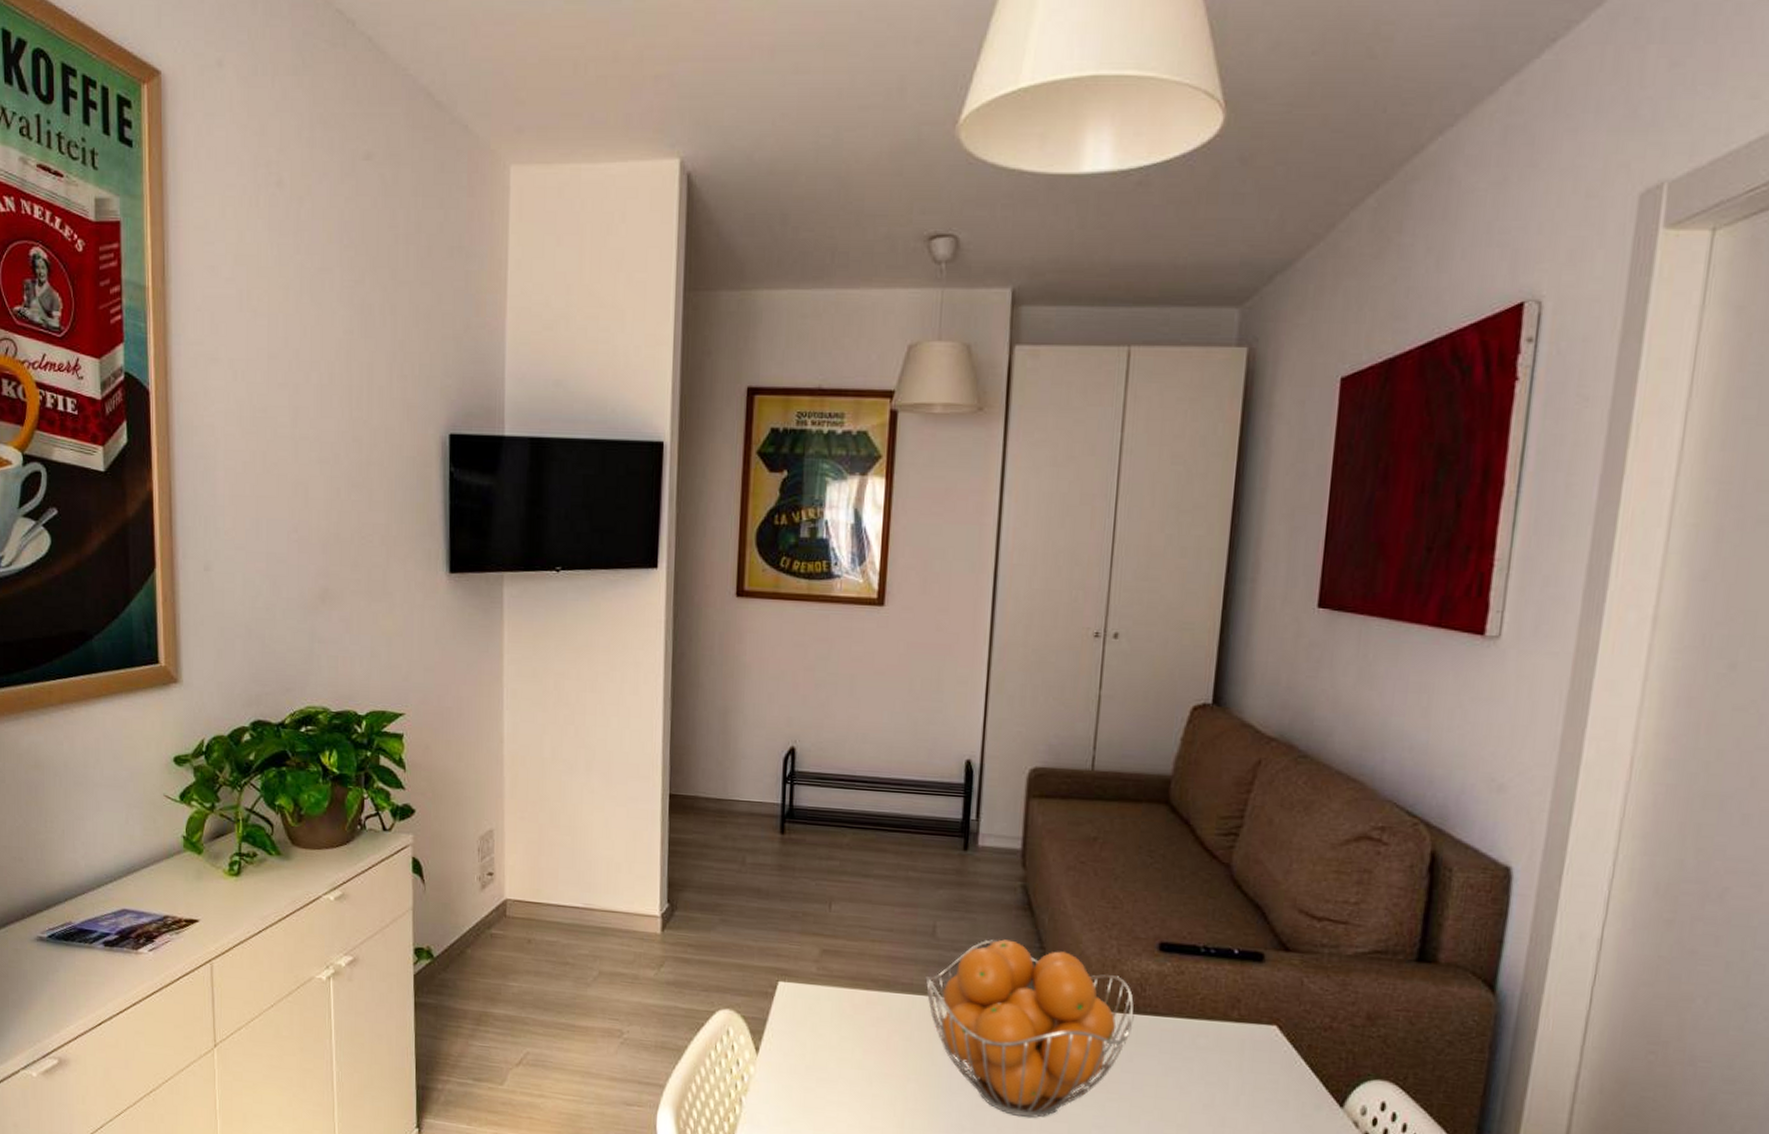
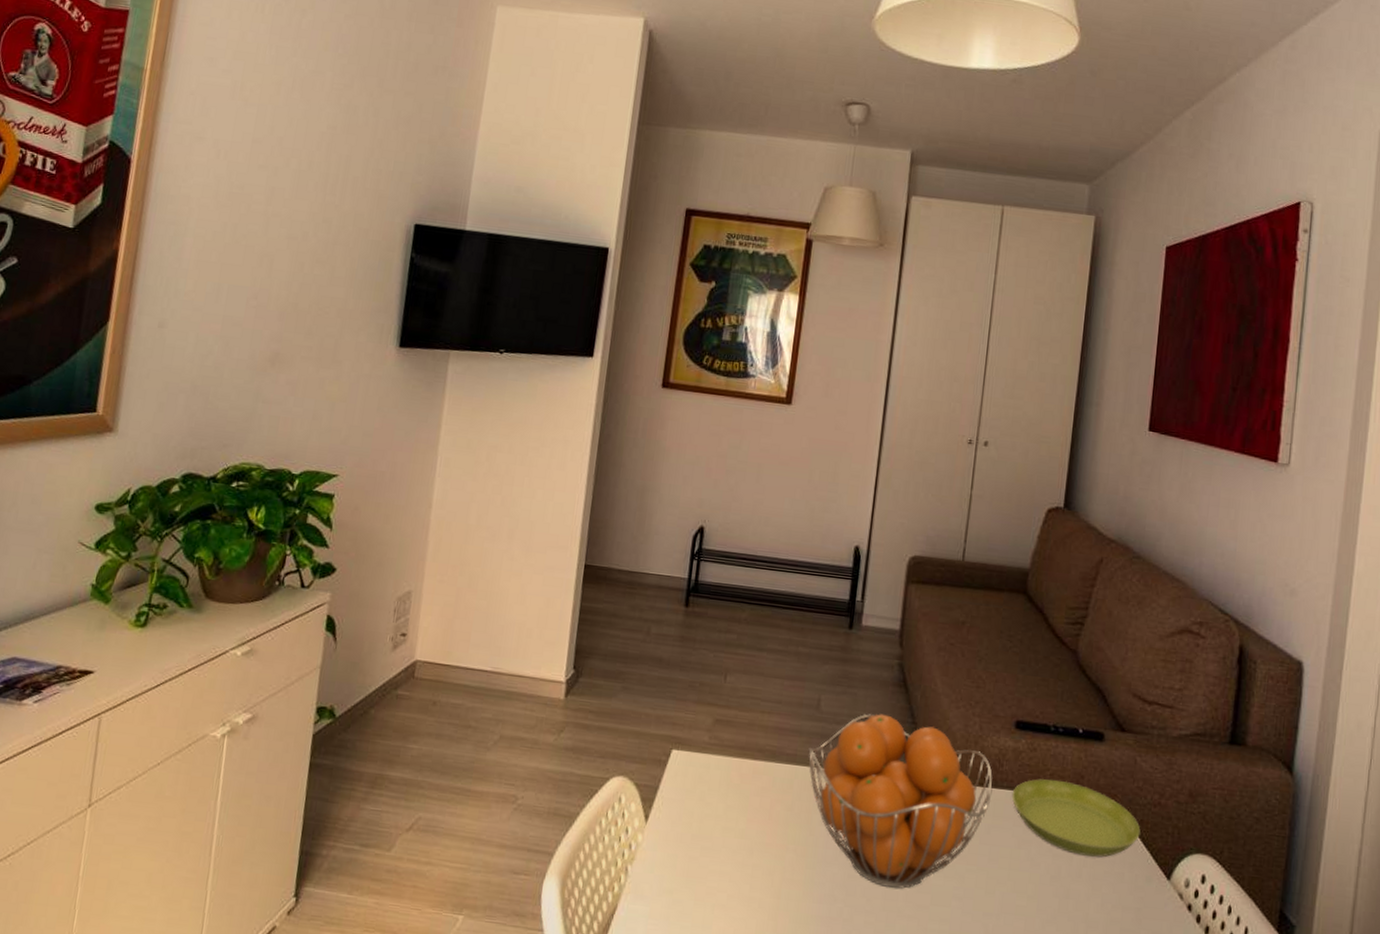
saucer: none [1156,1003,1308,1085] -> present [1011,779,1141,857]

